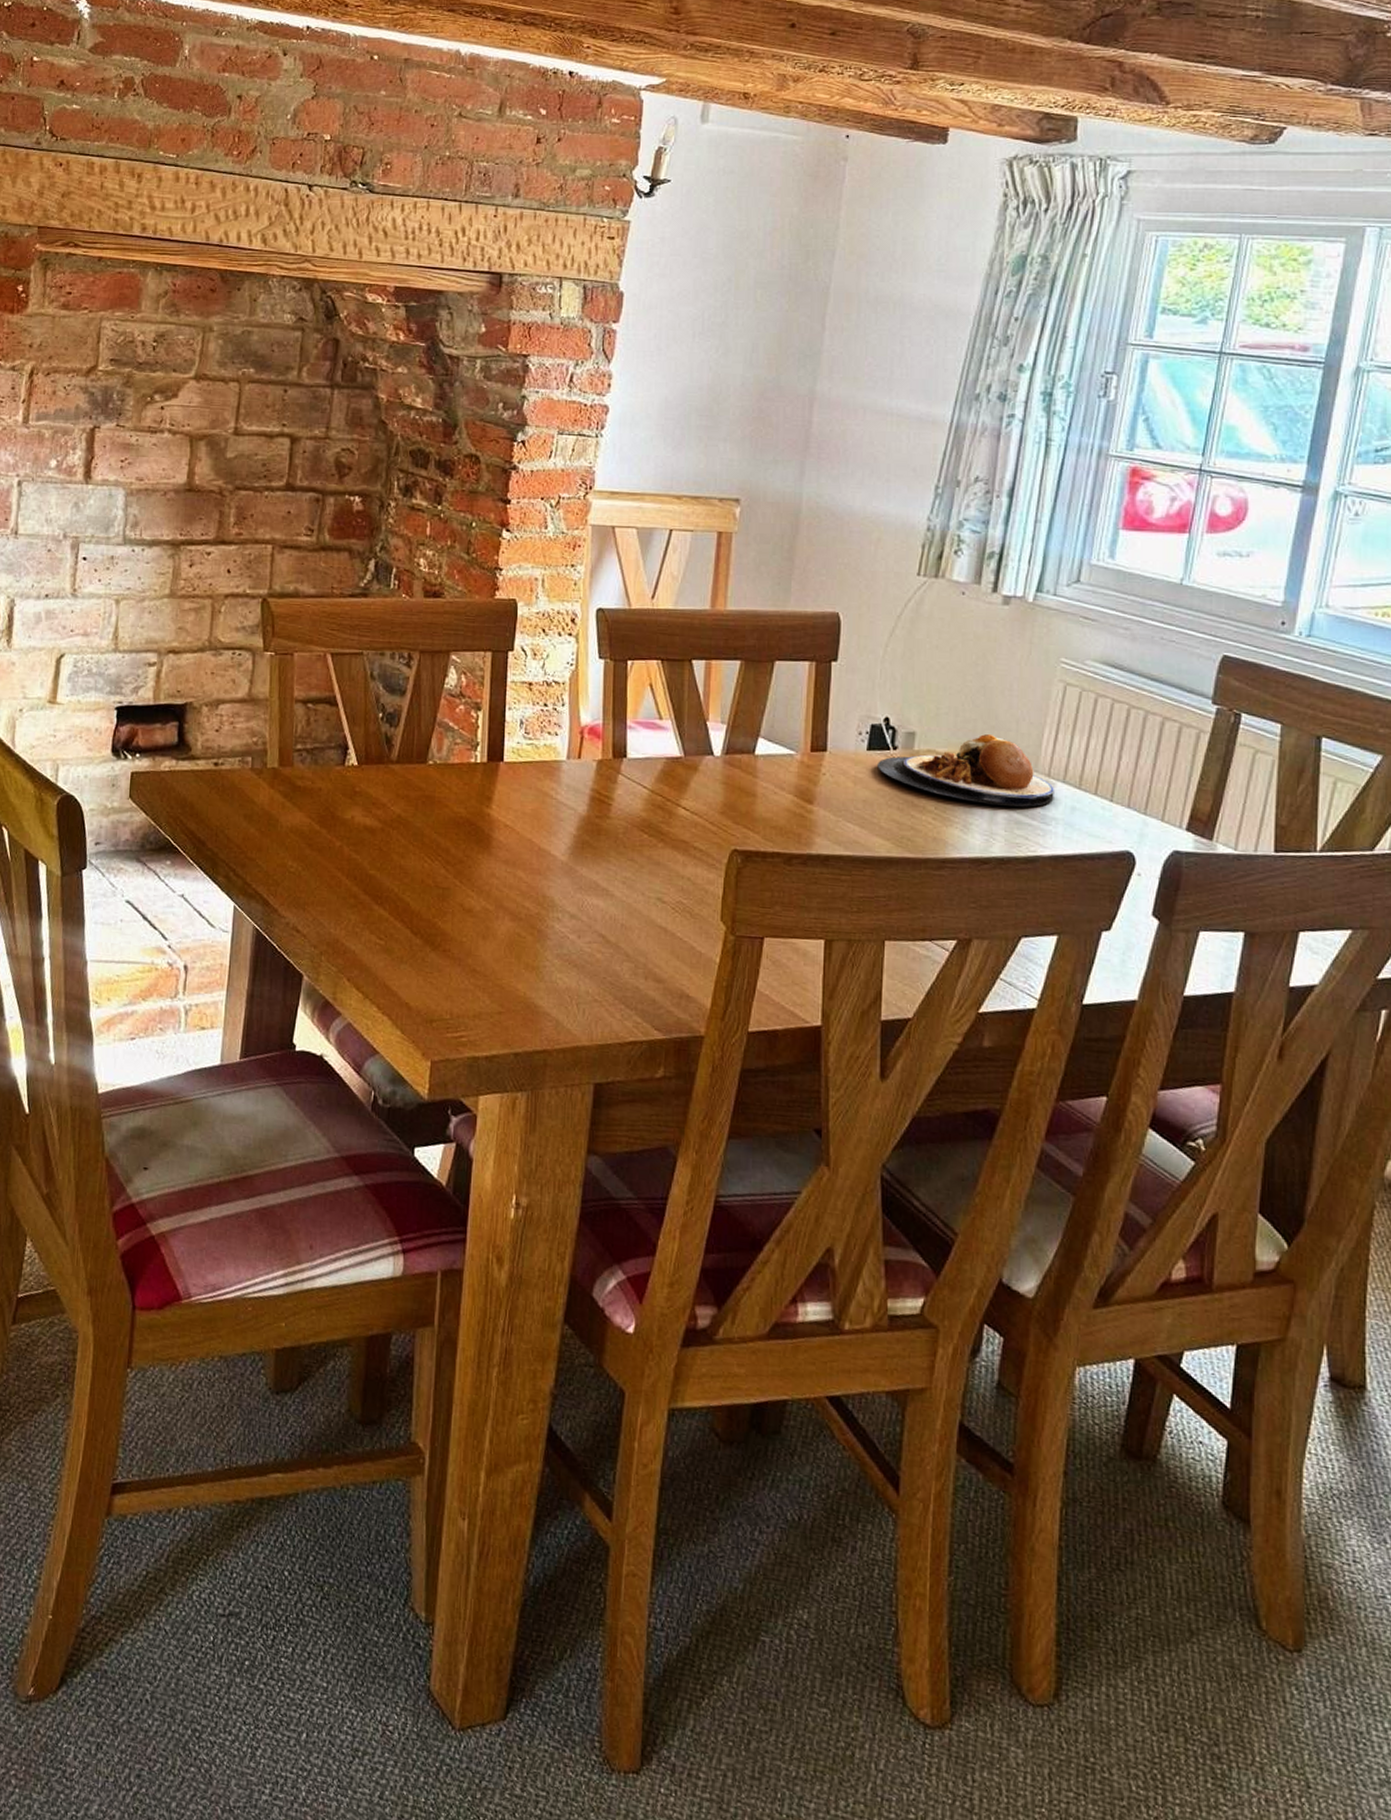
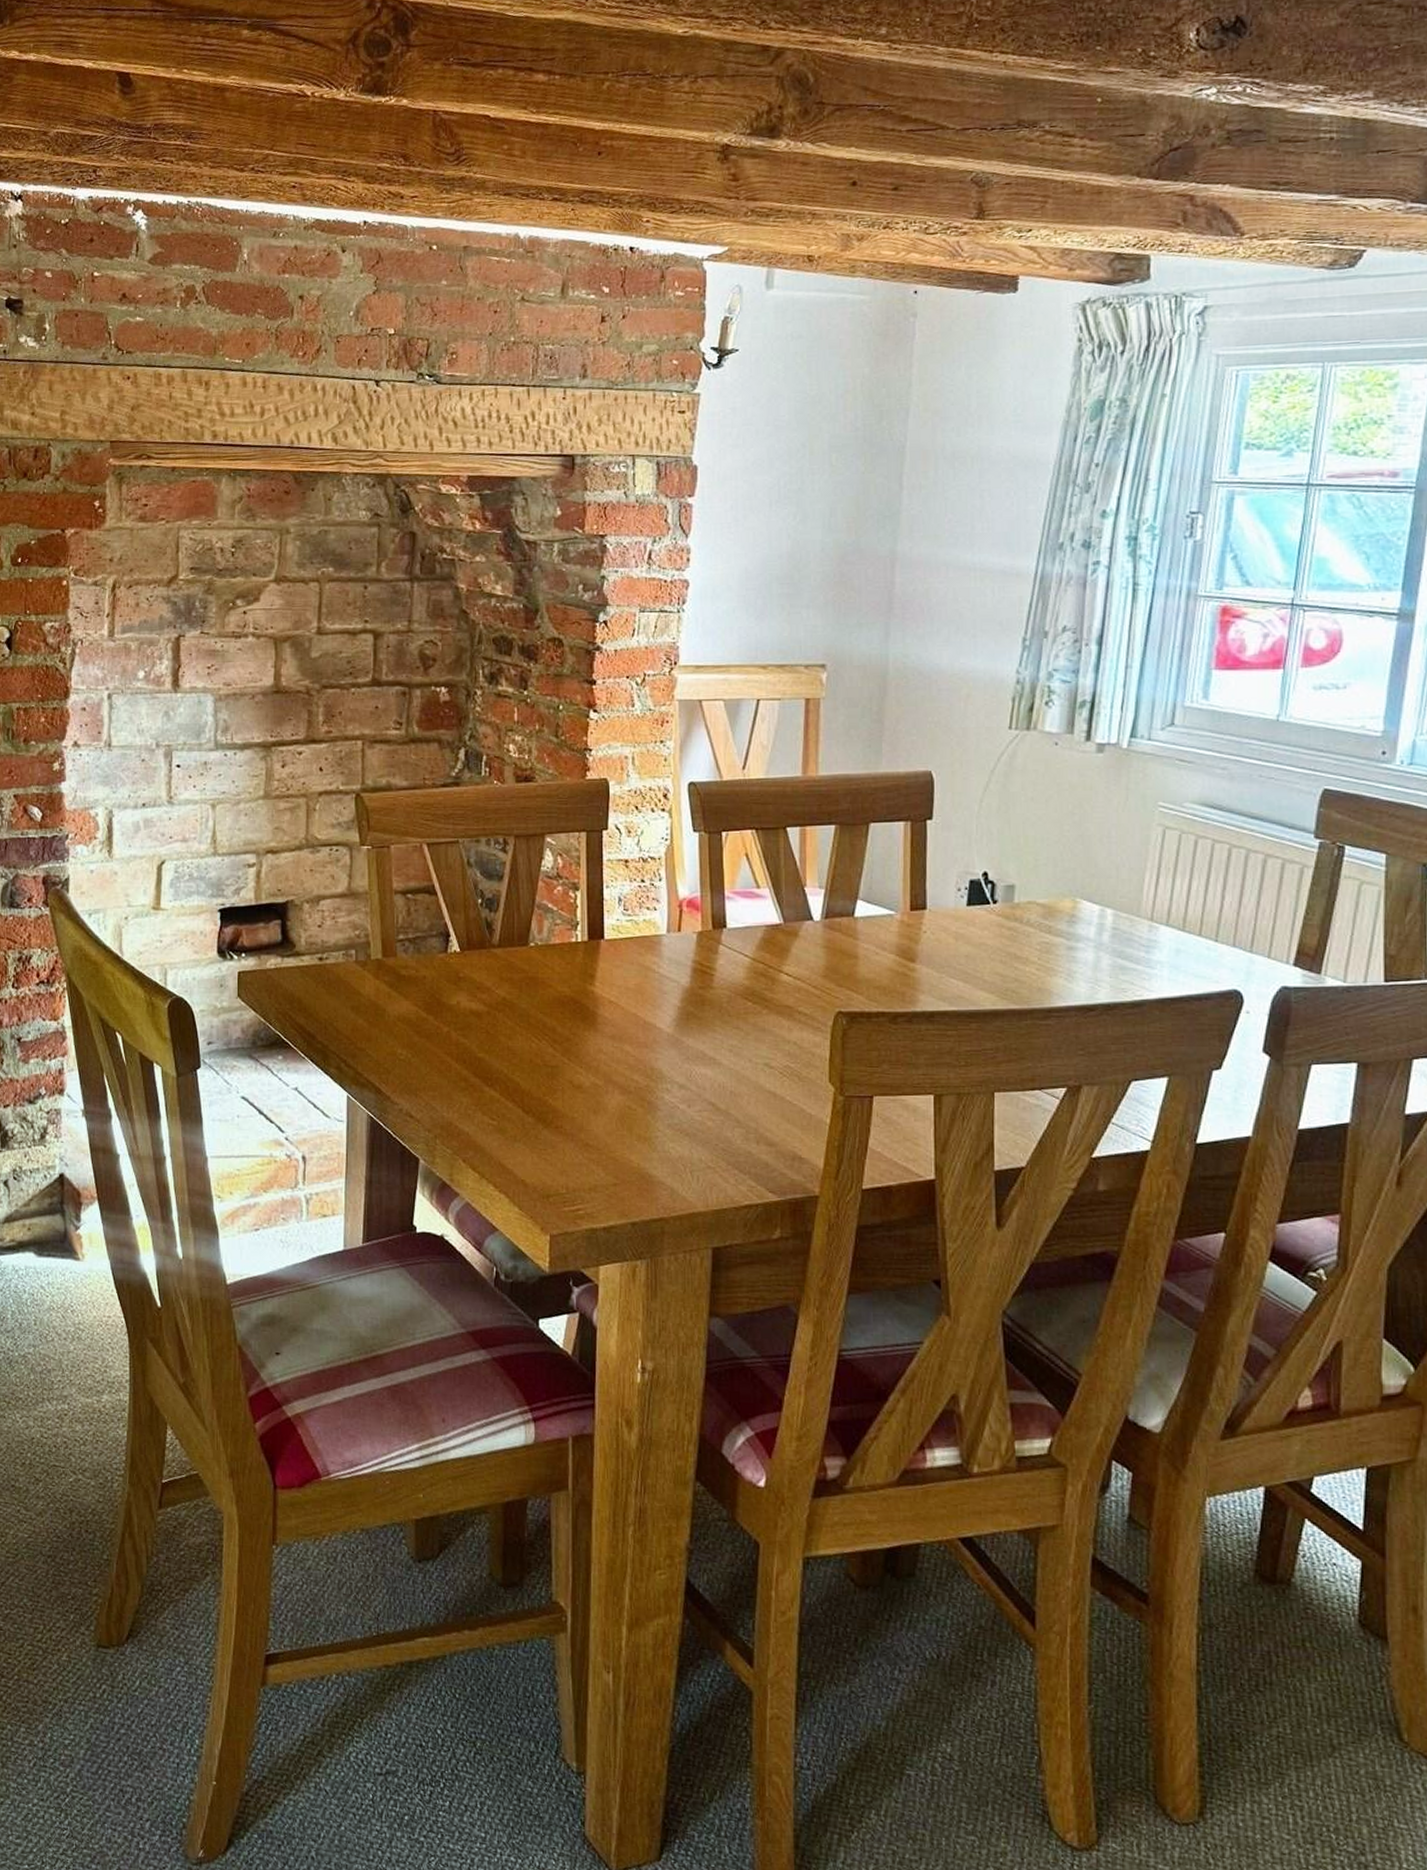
plate: present [878,734,1054,807] -> none [978,883,1158,952]

